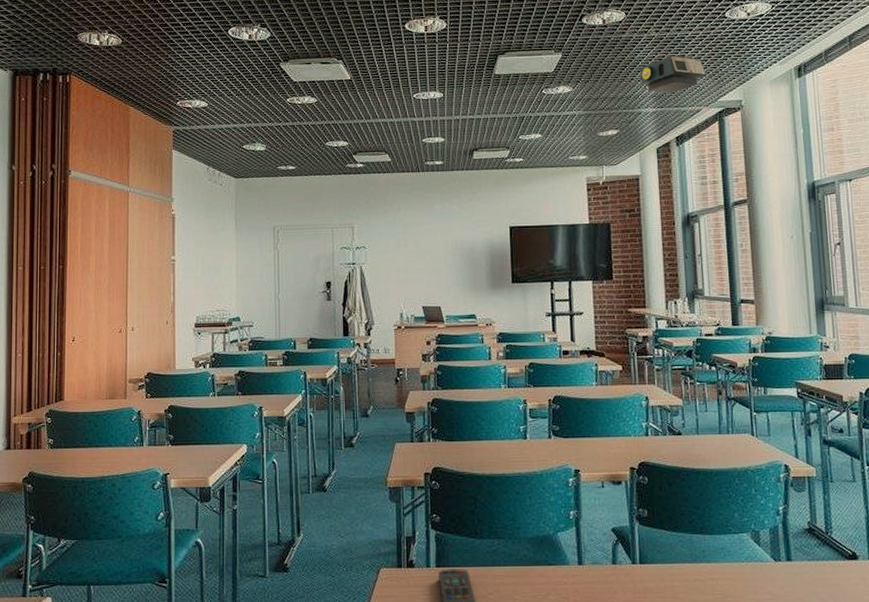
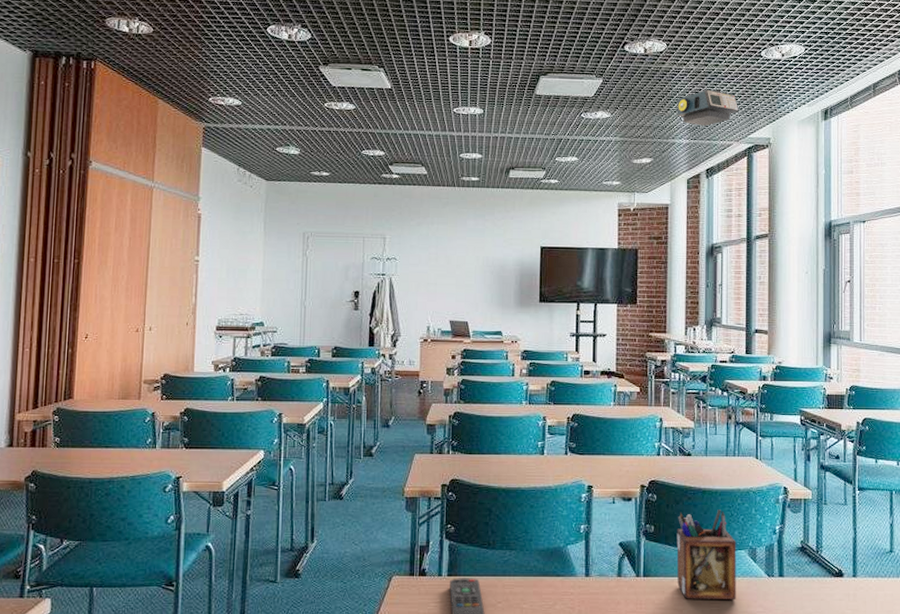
desk organizer: none [672,491,741,587] -> present [676,510,736,599]

